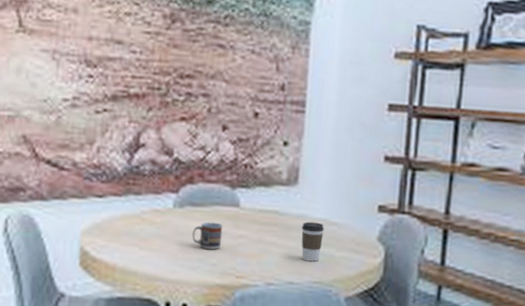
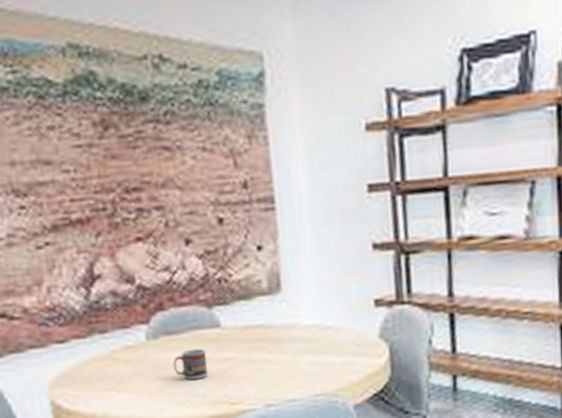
coffee cup: present [301,221,325,262] -> none [293,329,319,374]

